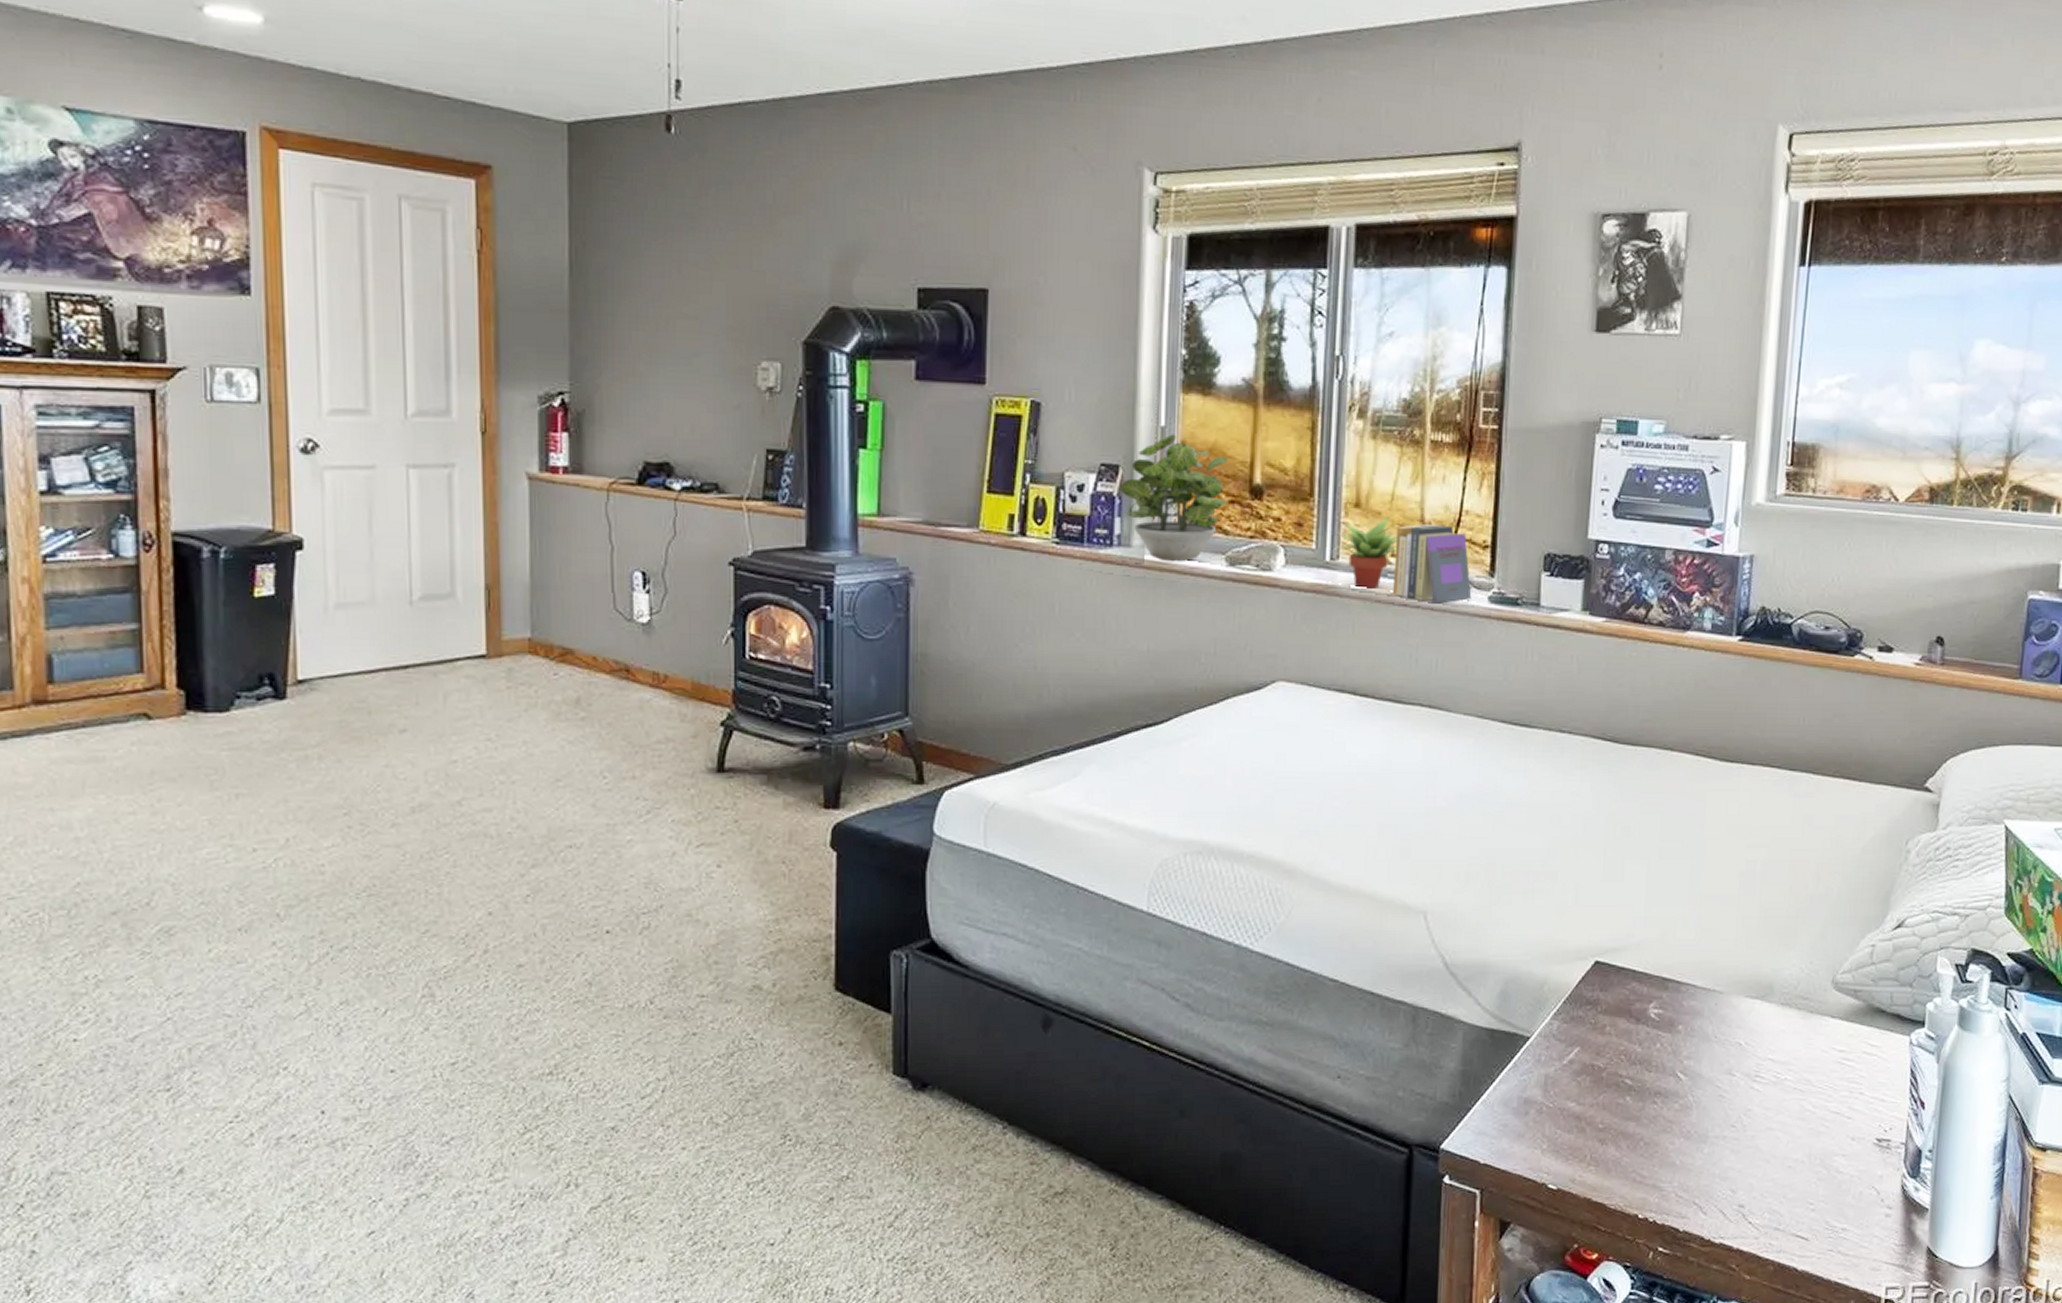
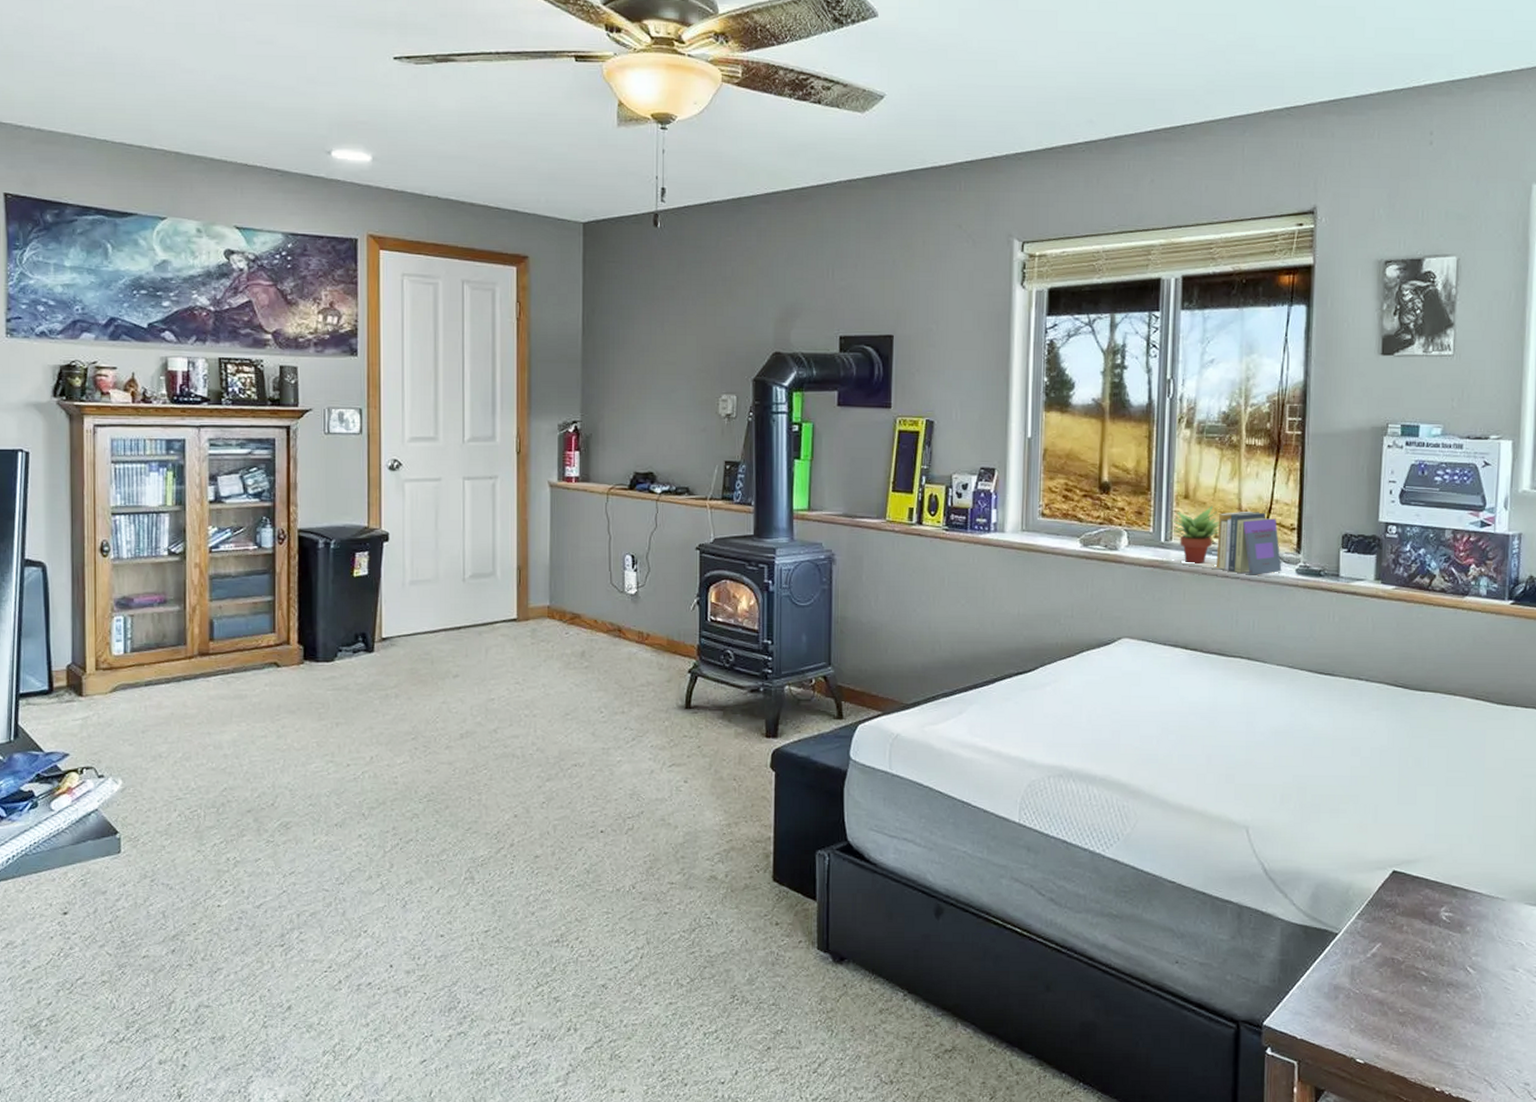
potted plant: present [1120,434,1229,562] -> none [996,443,1082,544]

